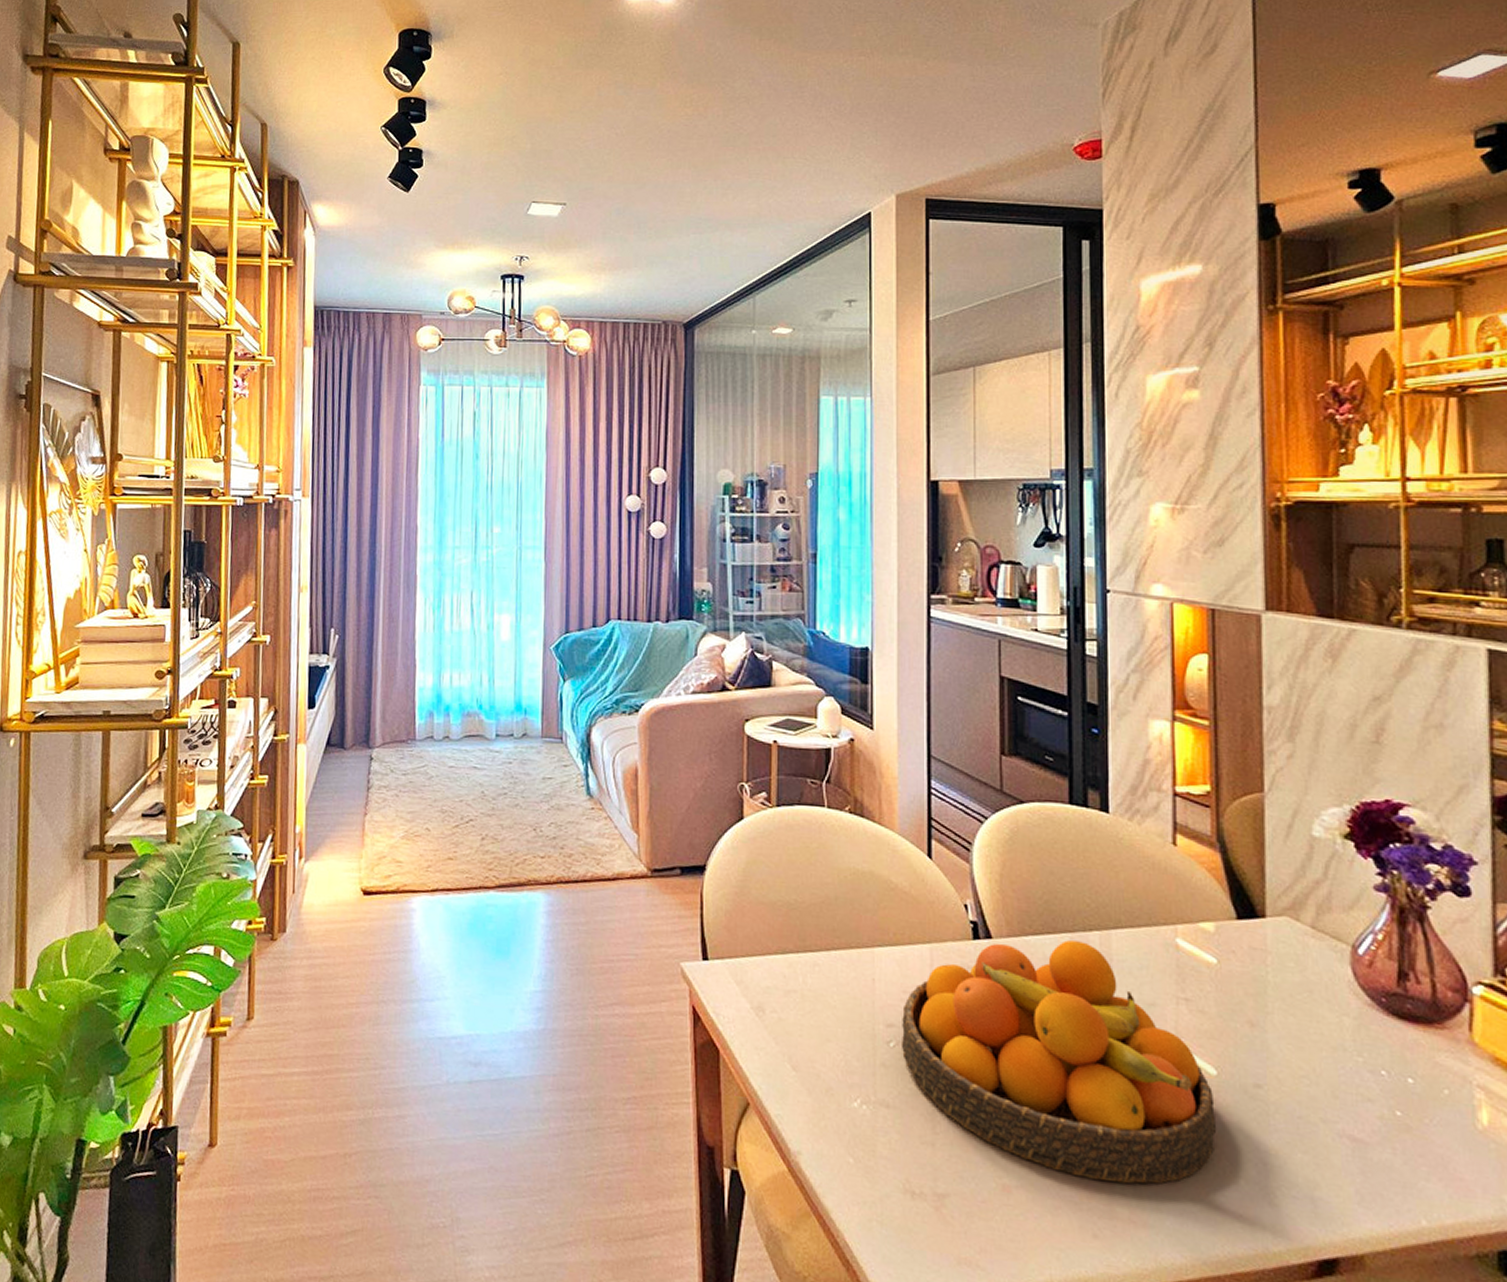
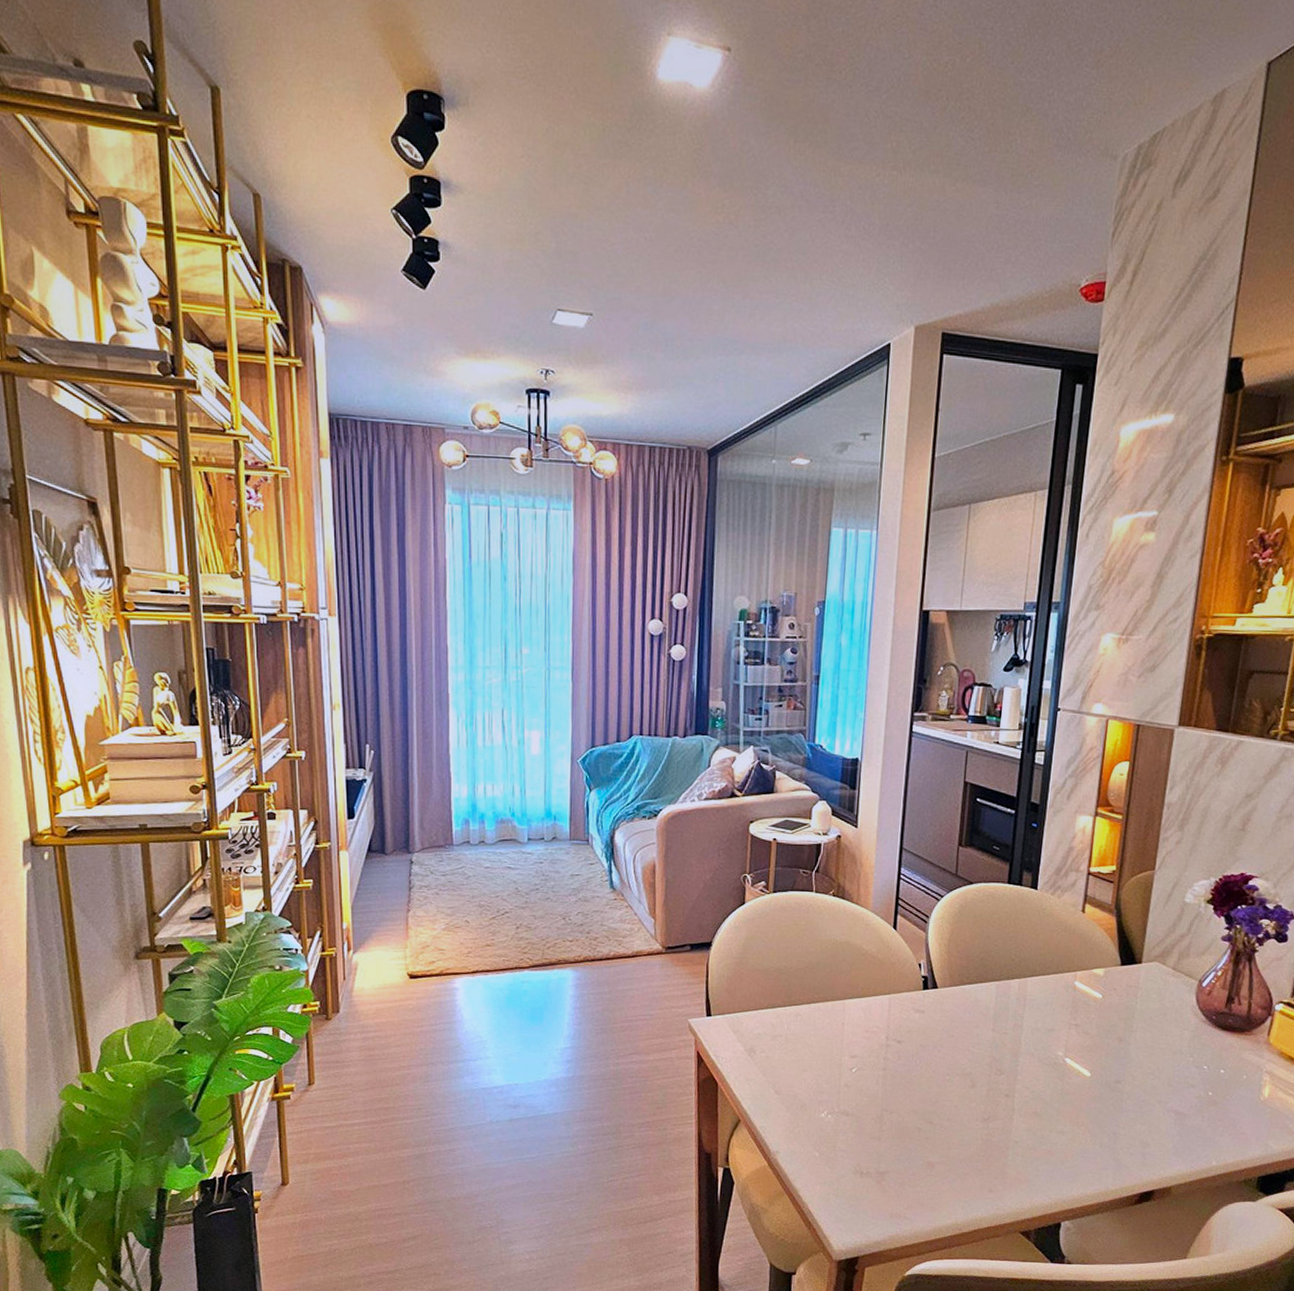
fruit bowl: present [900,940,1217,1184] -> none [860,987,1086,1154]

